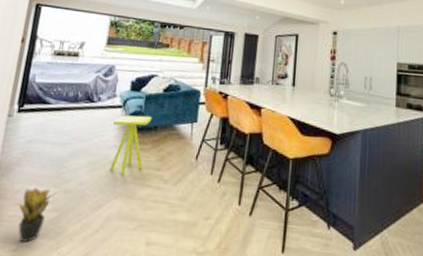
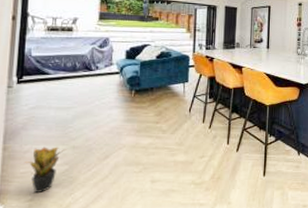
side table: present [110,115,152,175] -> none [112,79,148,130]

